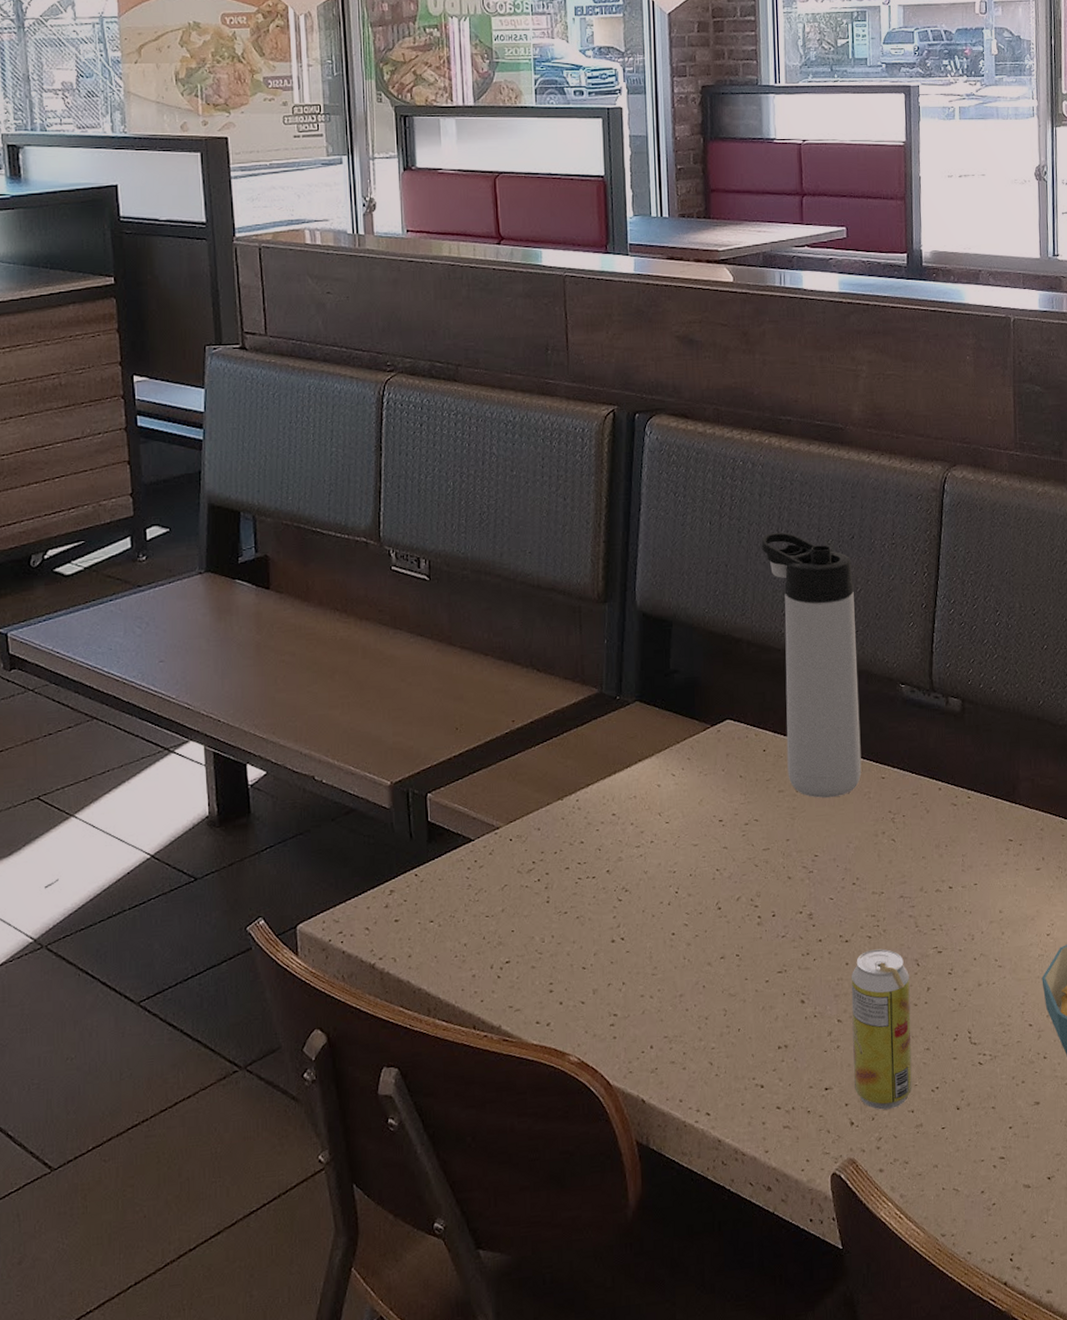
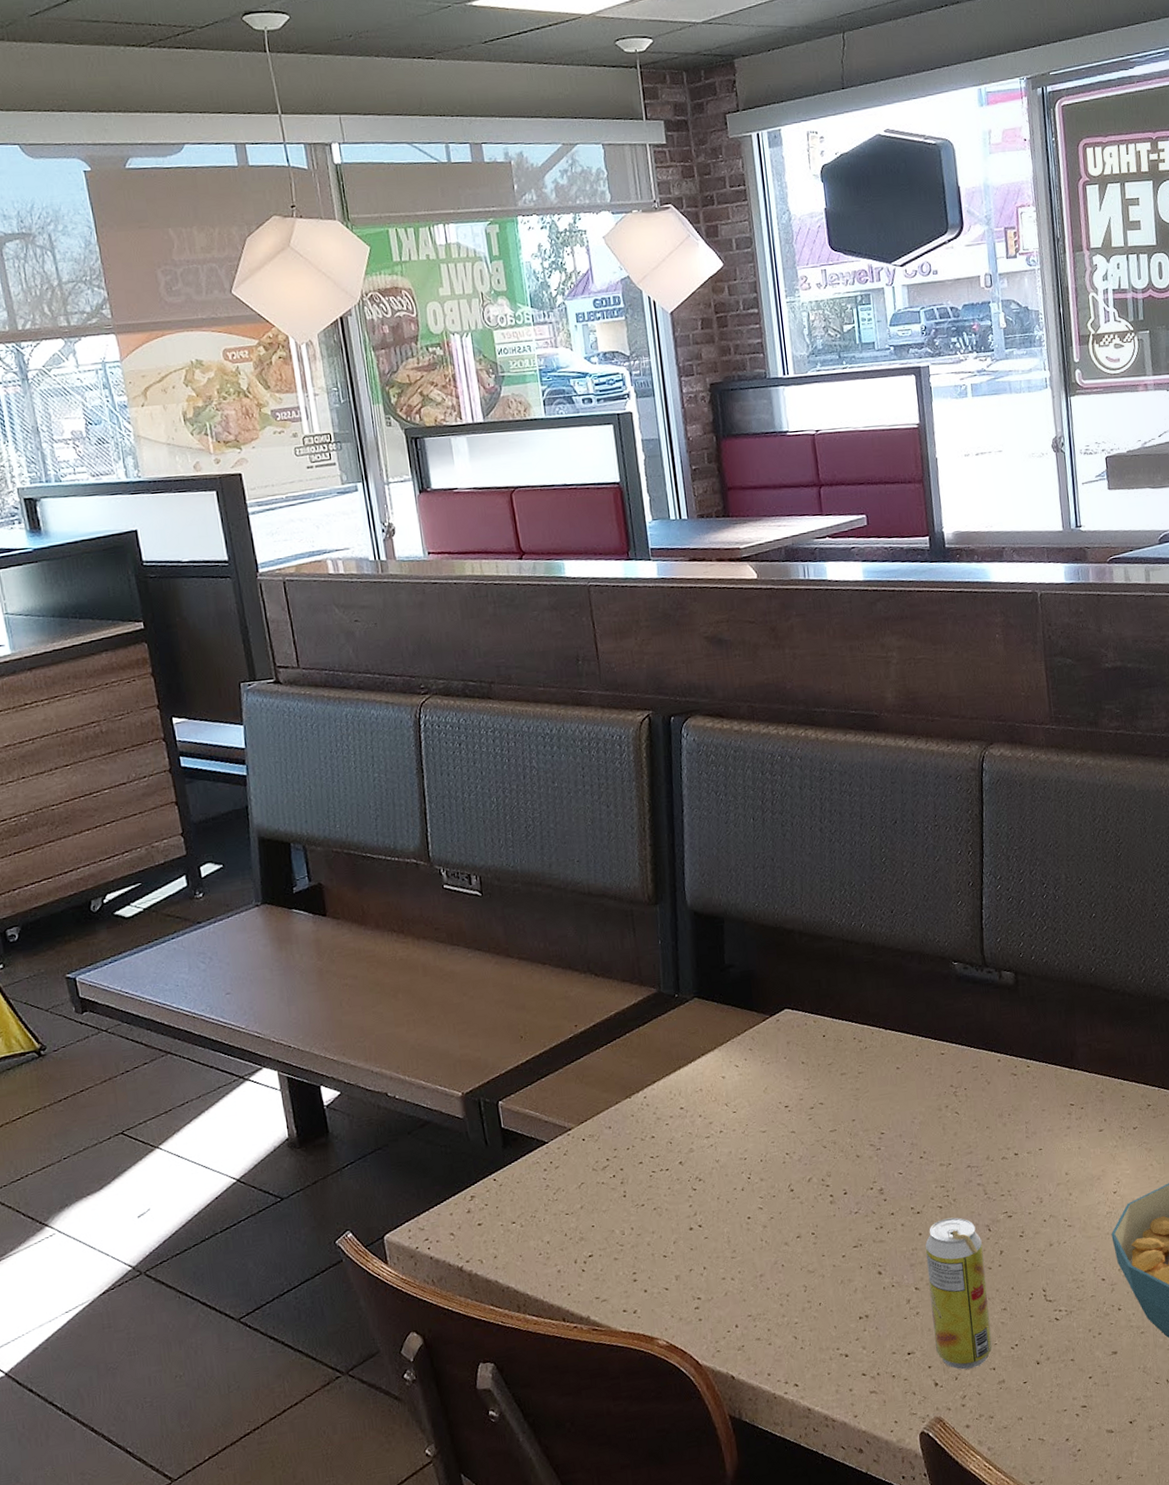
thermos bottle: present [761,532,862,798] -> none [805,822,921,1078]

